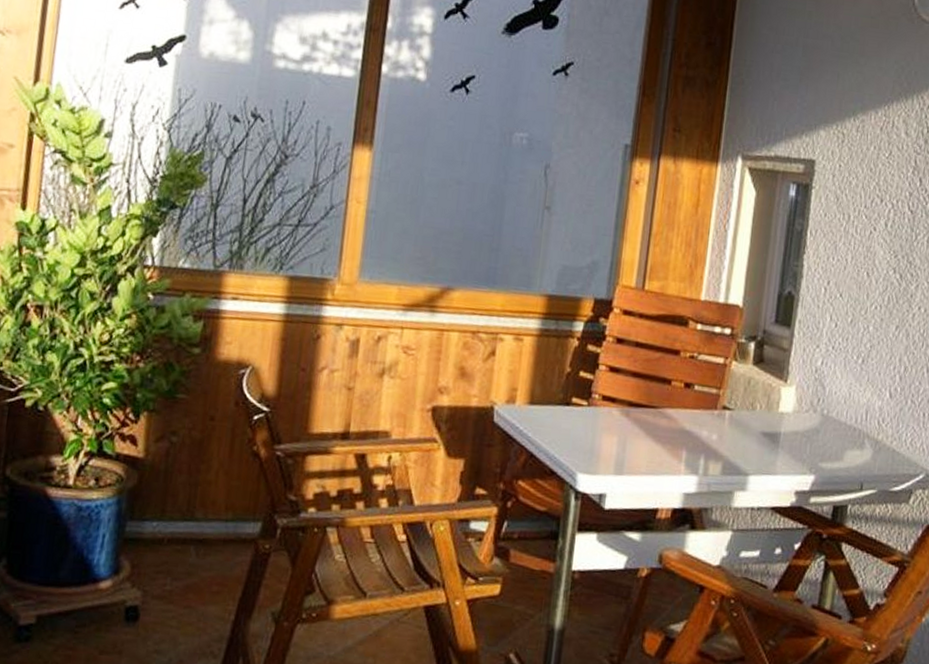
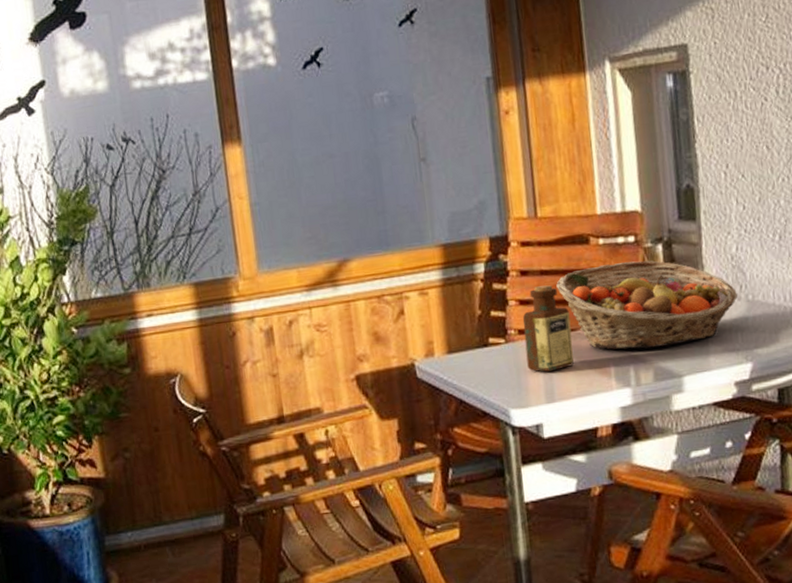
bottle: none [604,357,655,444] -> present [522,285,574,372]
fruit basket: none [648,350,814,443] -> present [556,260,737,350]

